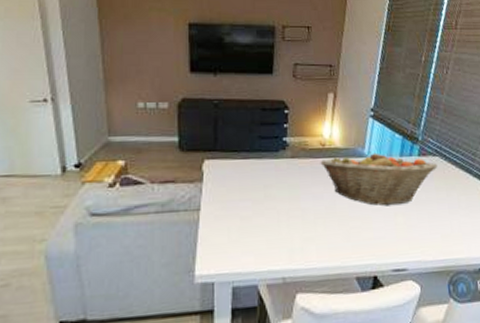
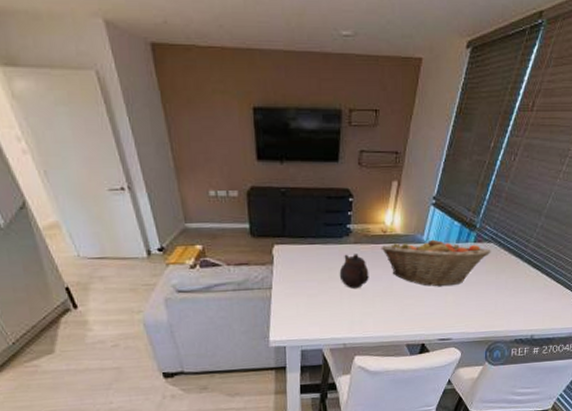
teapot: none [276,169,309,209] -> present [339,254,369,288]

